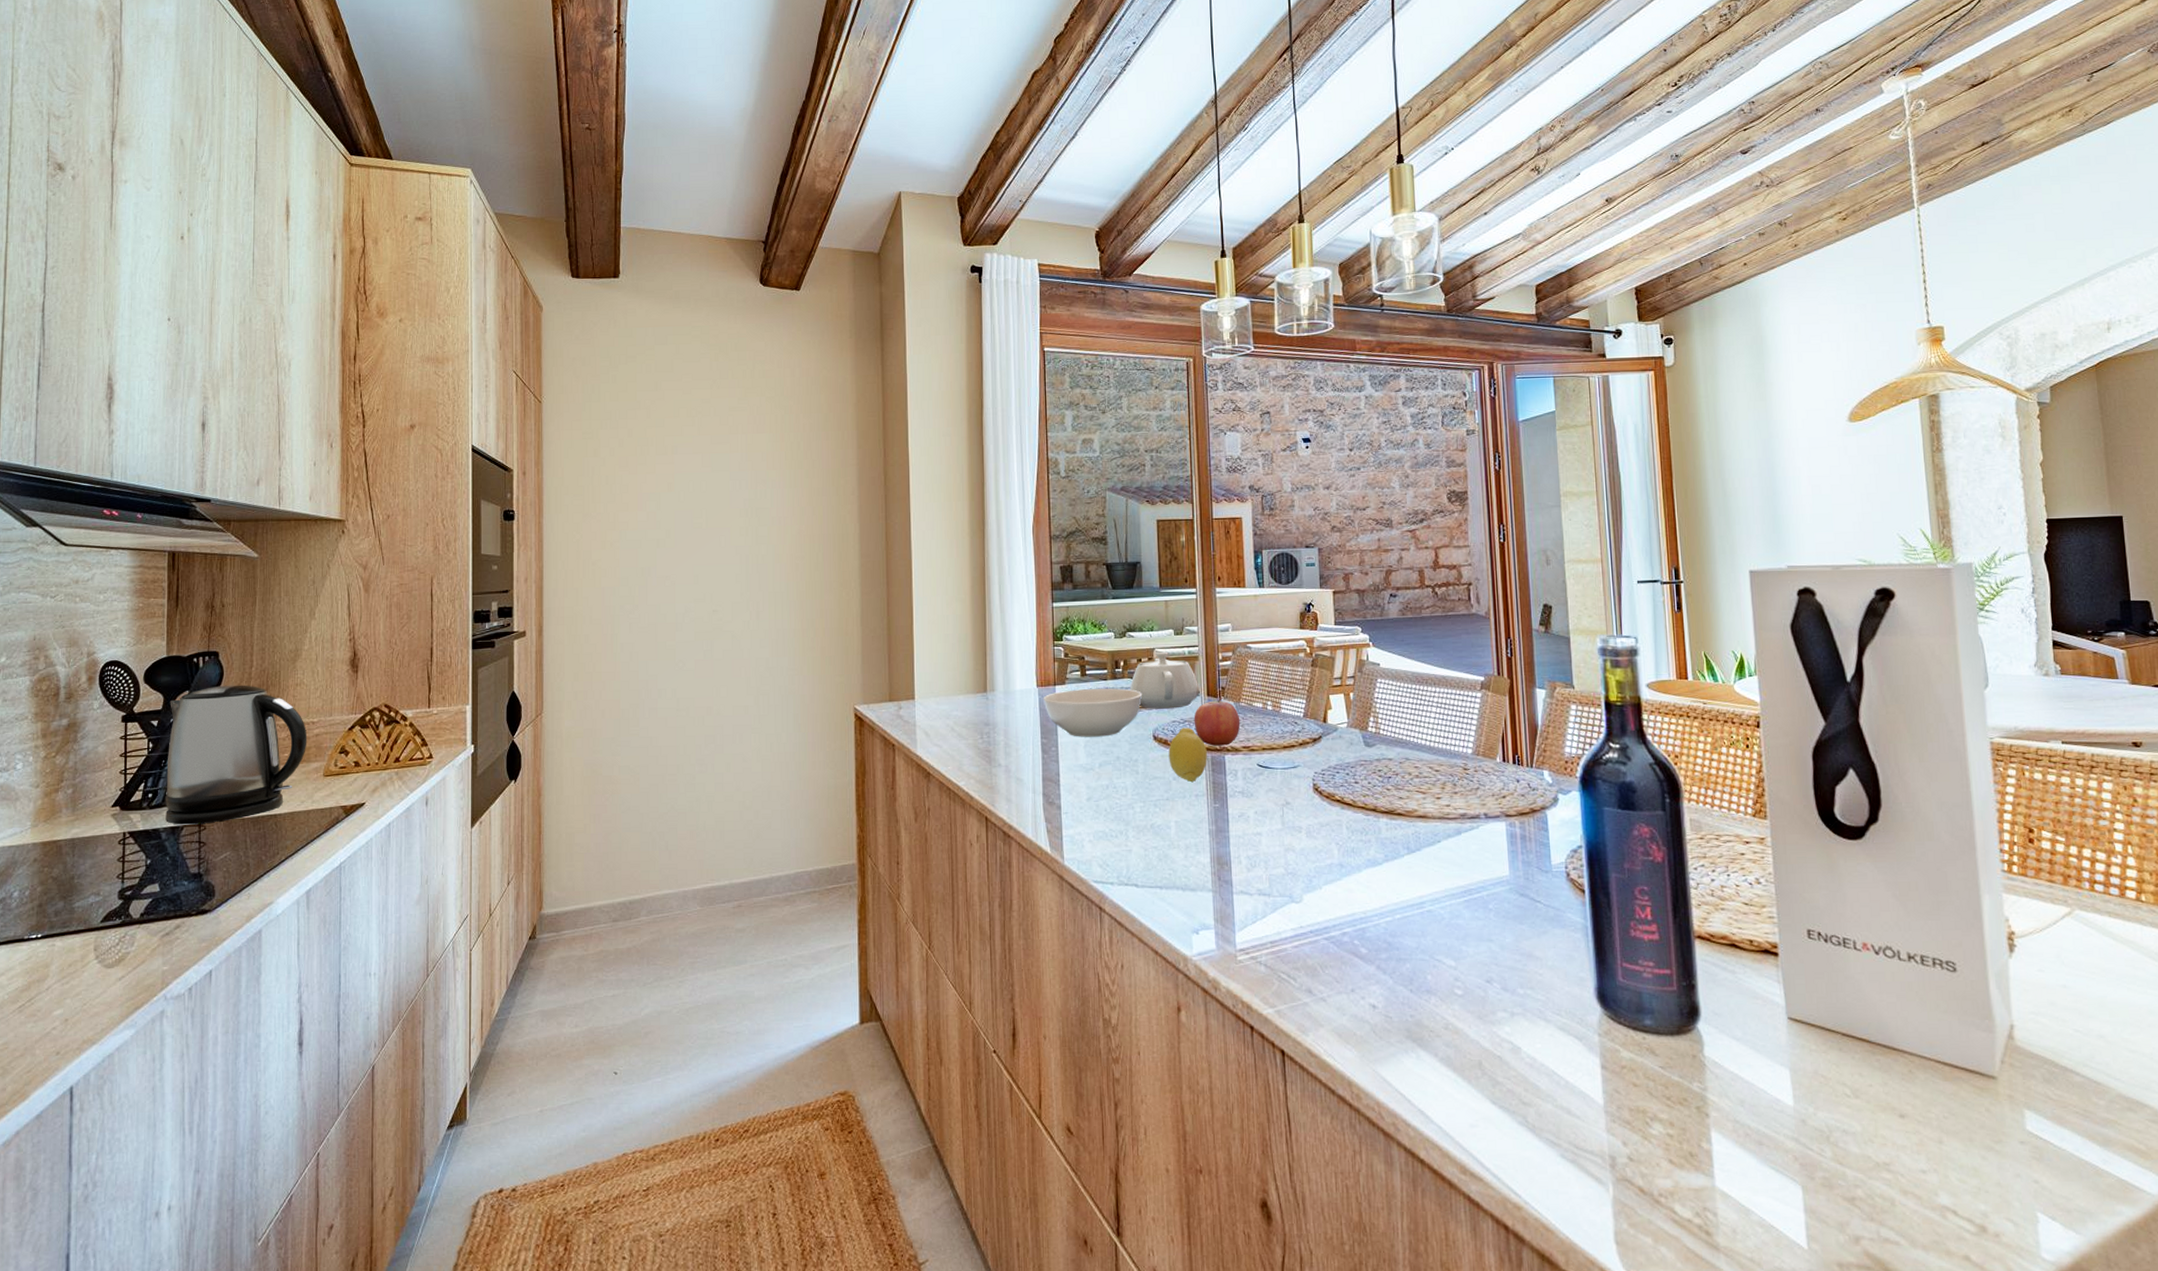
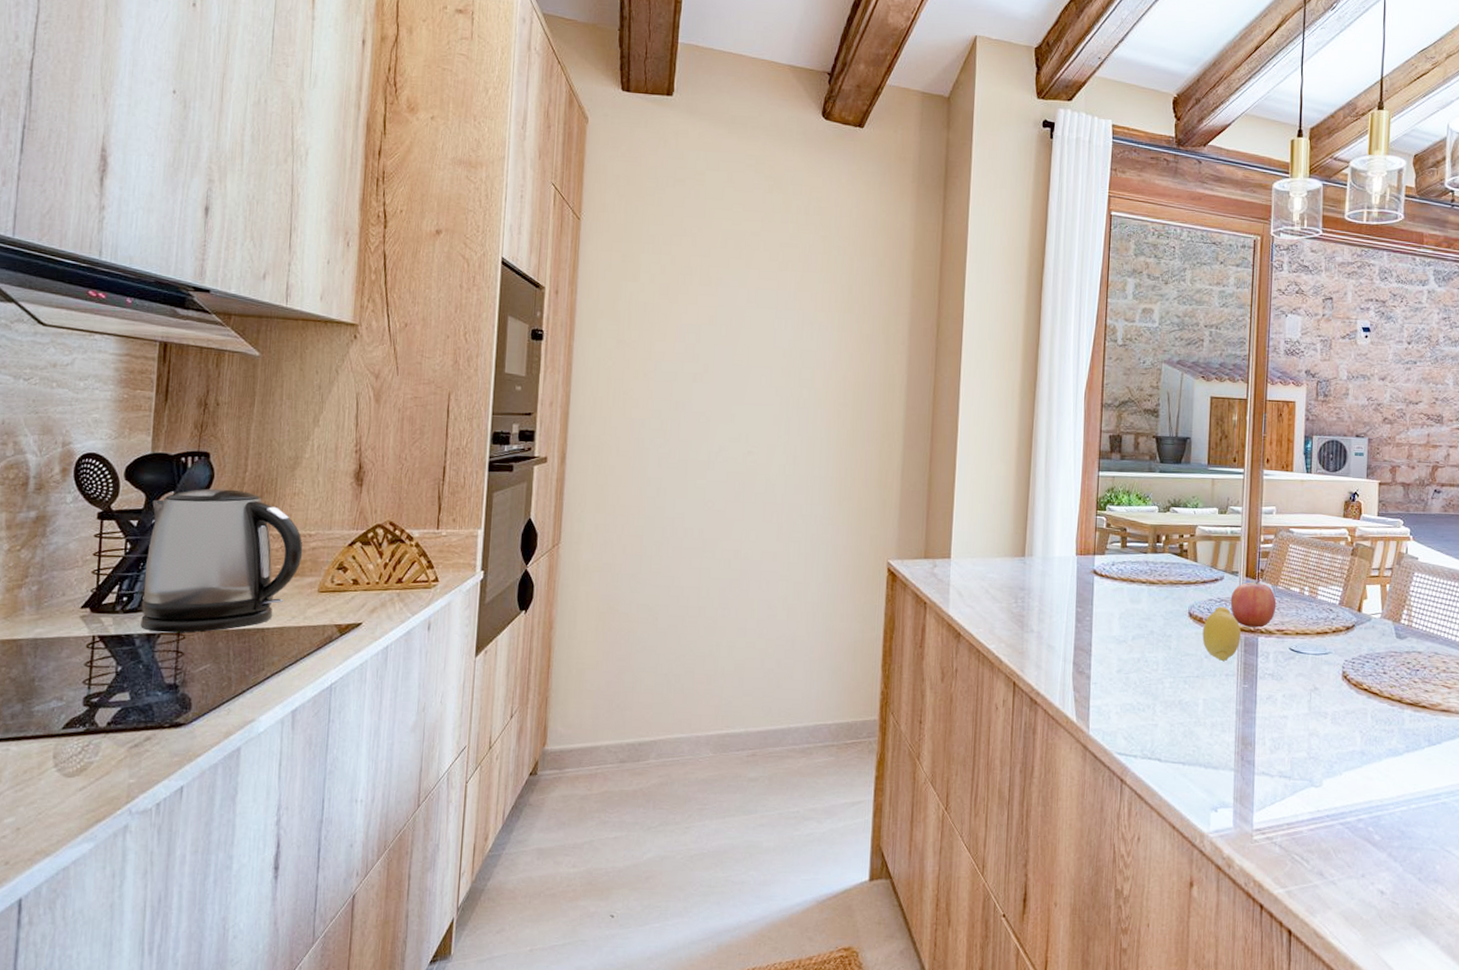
bowl: present [1043,688,1143,737] -> none [1081,560,1182,610]
teapot: present [1129,651,1200,709] -> none [1169,529,1239,587]

